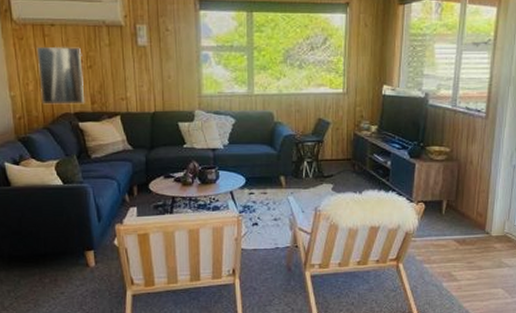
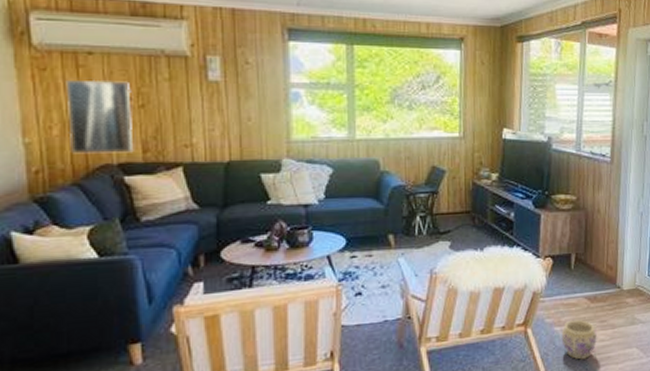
planter: none [430,259,464,295] -> present [561,319,597,360]

